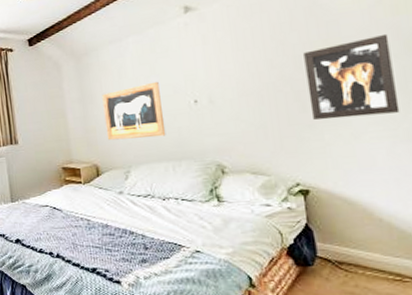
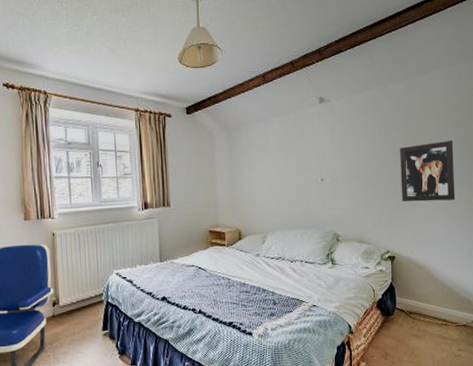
wall art: present [102,81,166,141] -> none [248,159,298,208]

